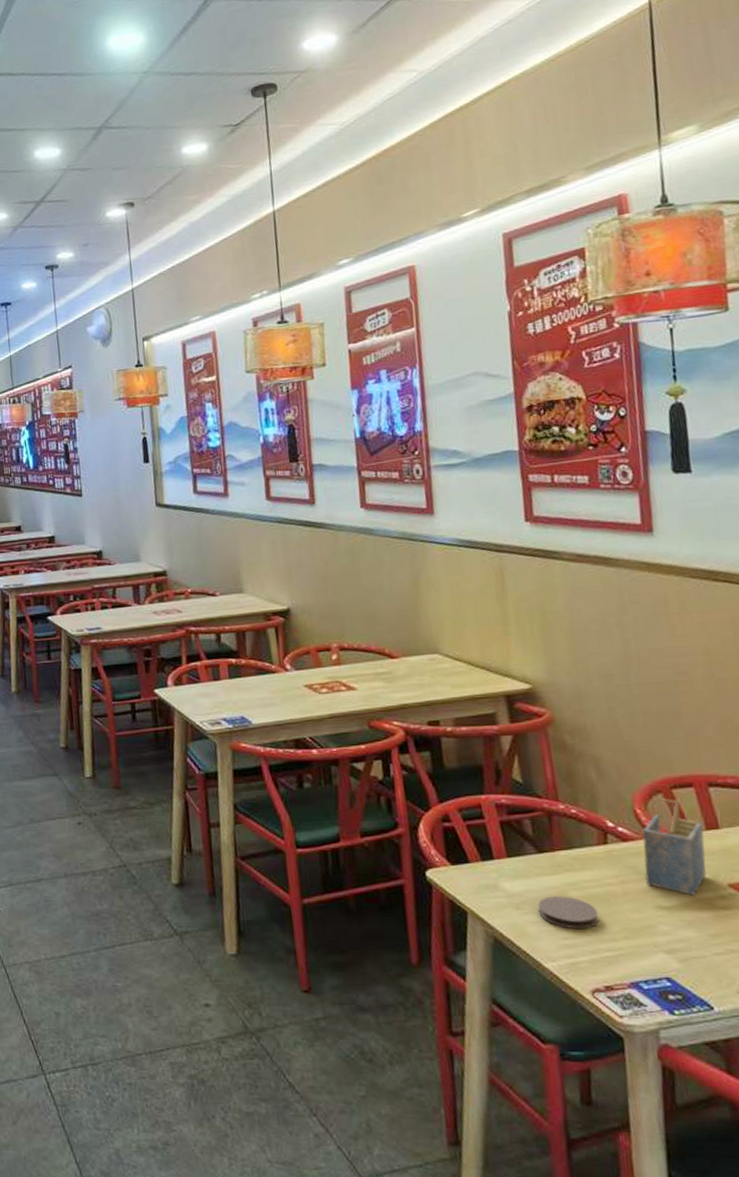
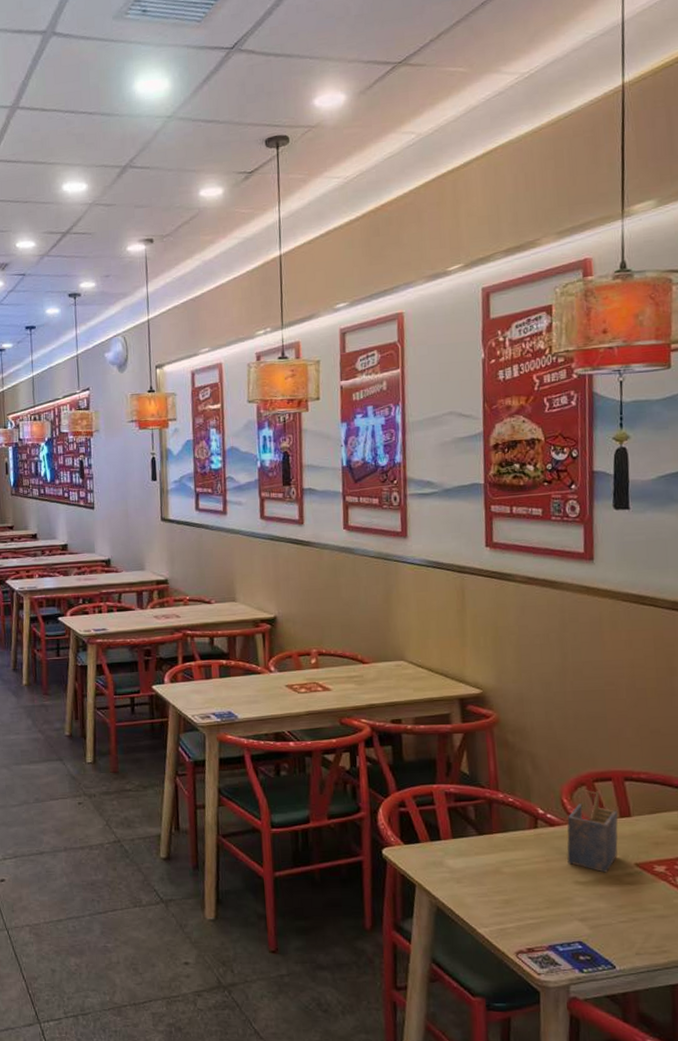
coaster: present [537,896,599,930] -> none [475,872,526,901]

